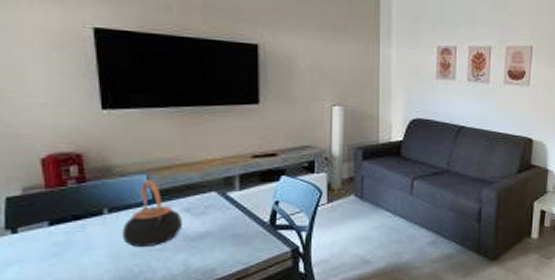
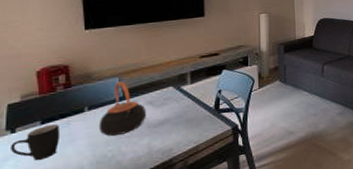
mug: none [12,226,74,270] -> present [11,123,61,161]

